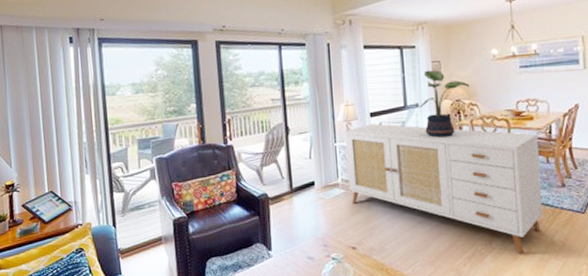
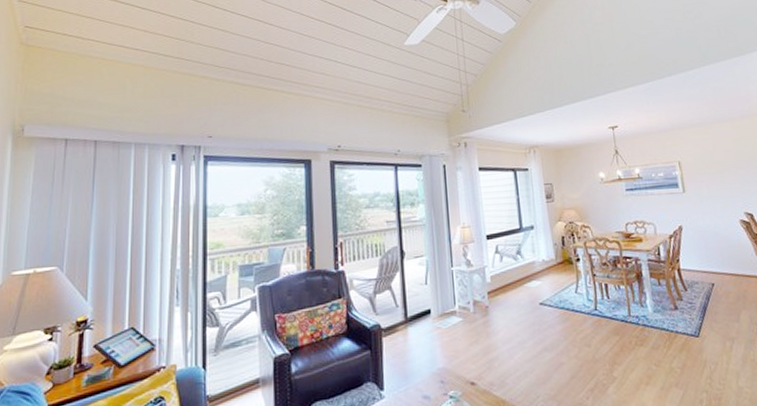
sideboard: present [344,123,543,254] -> none [460,246,660,383]
potted plant: present [418,70,470,138] -> none [533,192,582,261]

